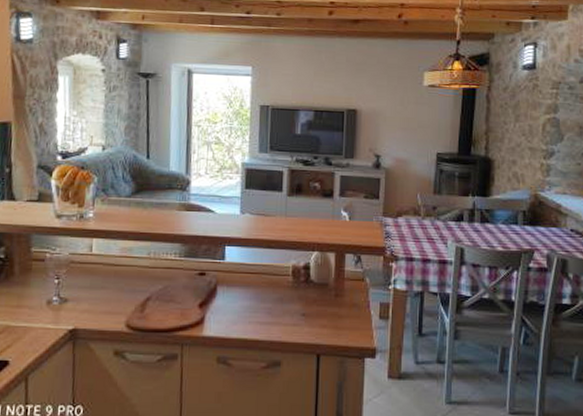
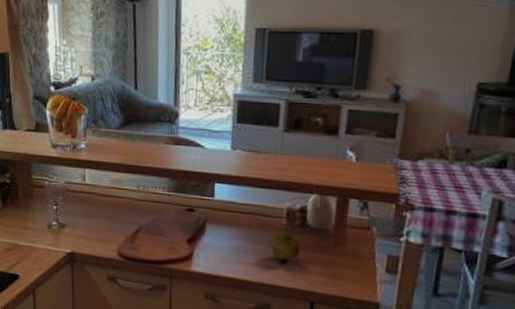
apple: none [279,289,305,316] -> present [270,232,300,261]

